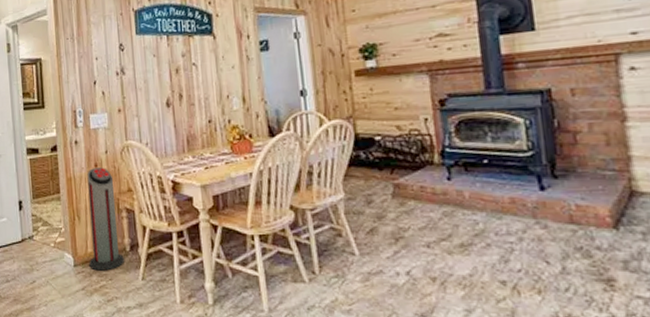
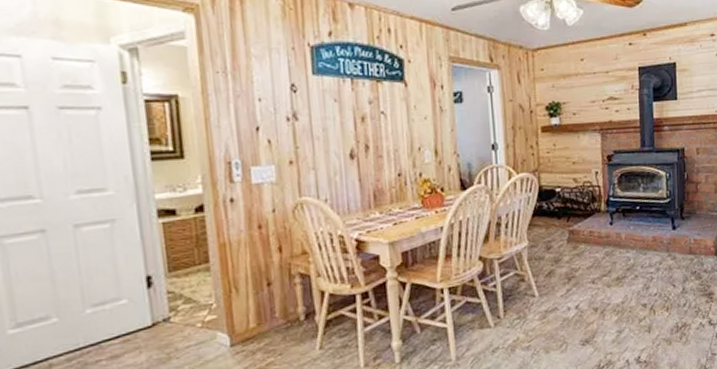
air purifier: present [87,167,124,271] -> none [247,229,298,348]

